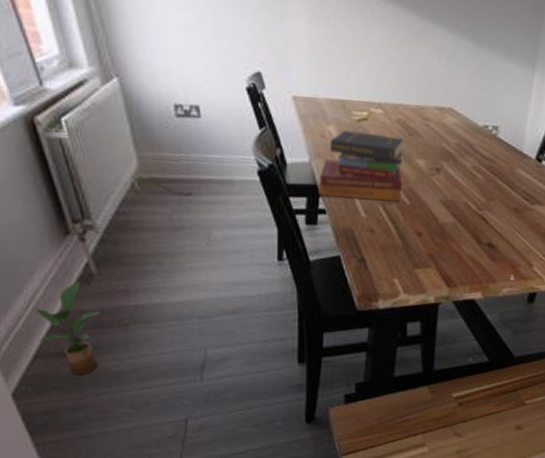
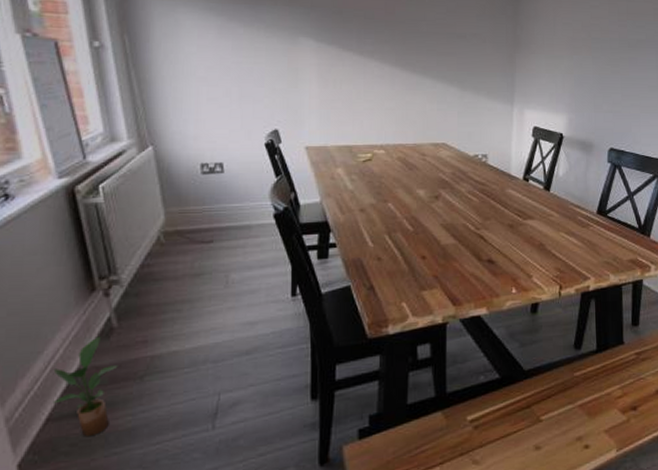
books: present [318,130,404,202] -> none [329,171,404,231]

